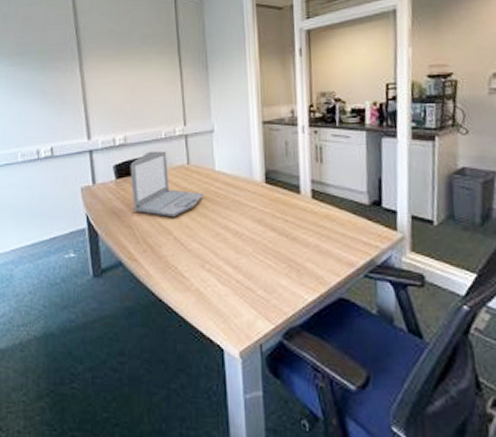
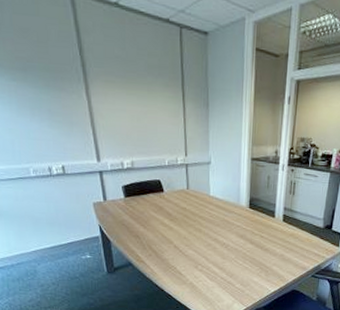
laptop: present [130,151,204,218] -> none [137,175,200,231]

